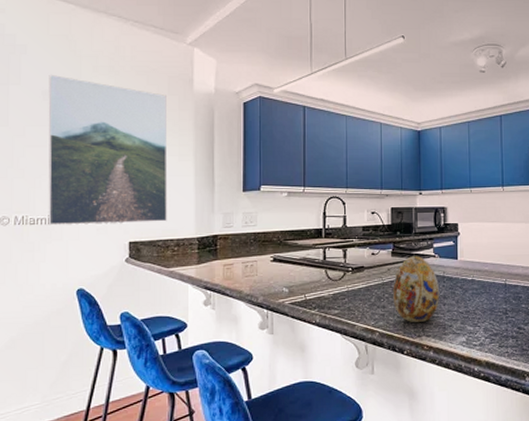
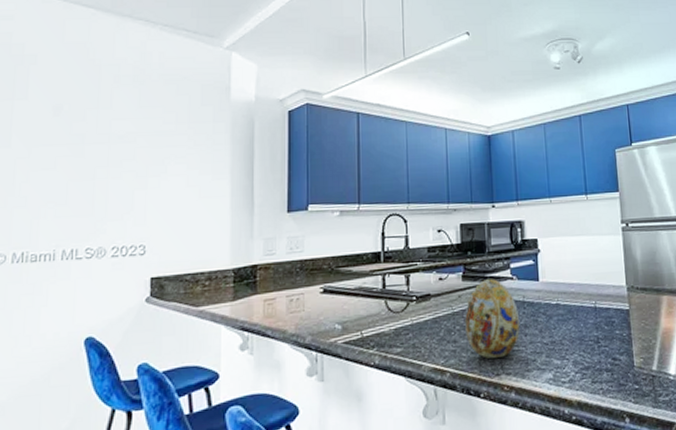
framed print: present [48,75,168,225] -> none [53,87,200,262]

